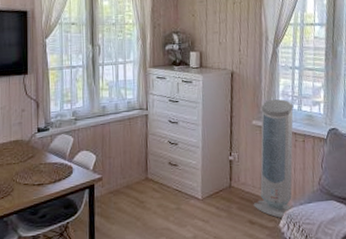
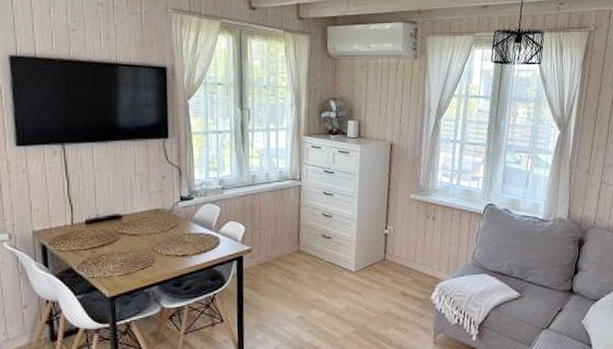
air purifier: present [253,99,293,219] -> none [406,173,452,291]

